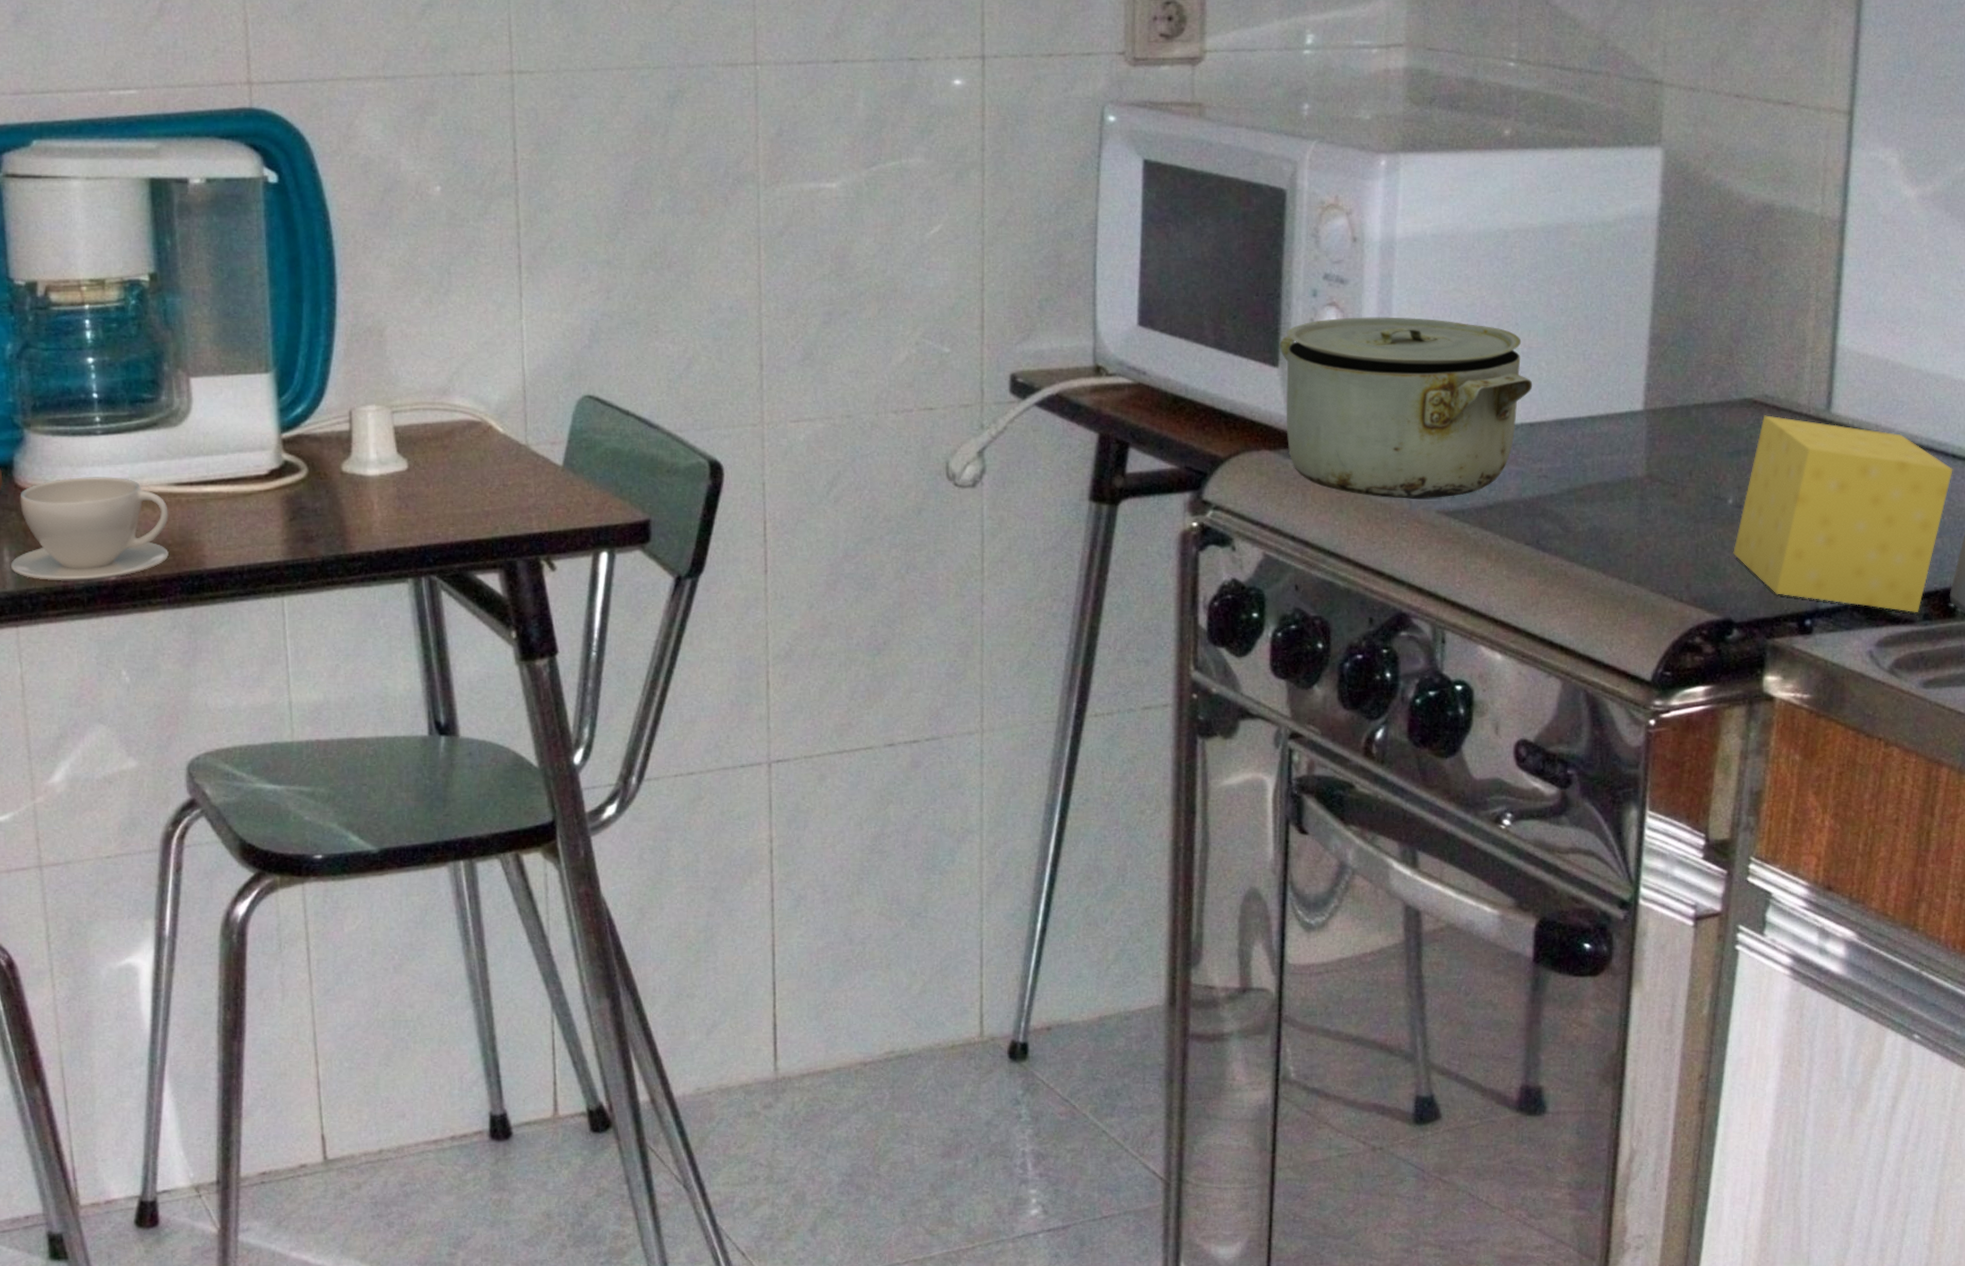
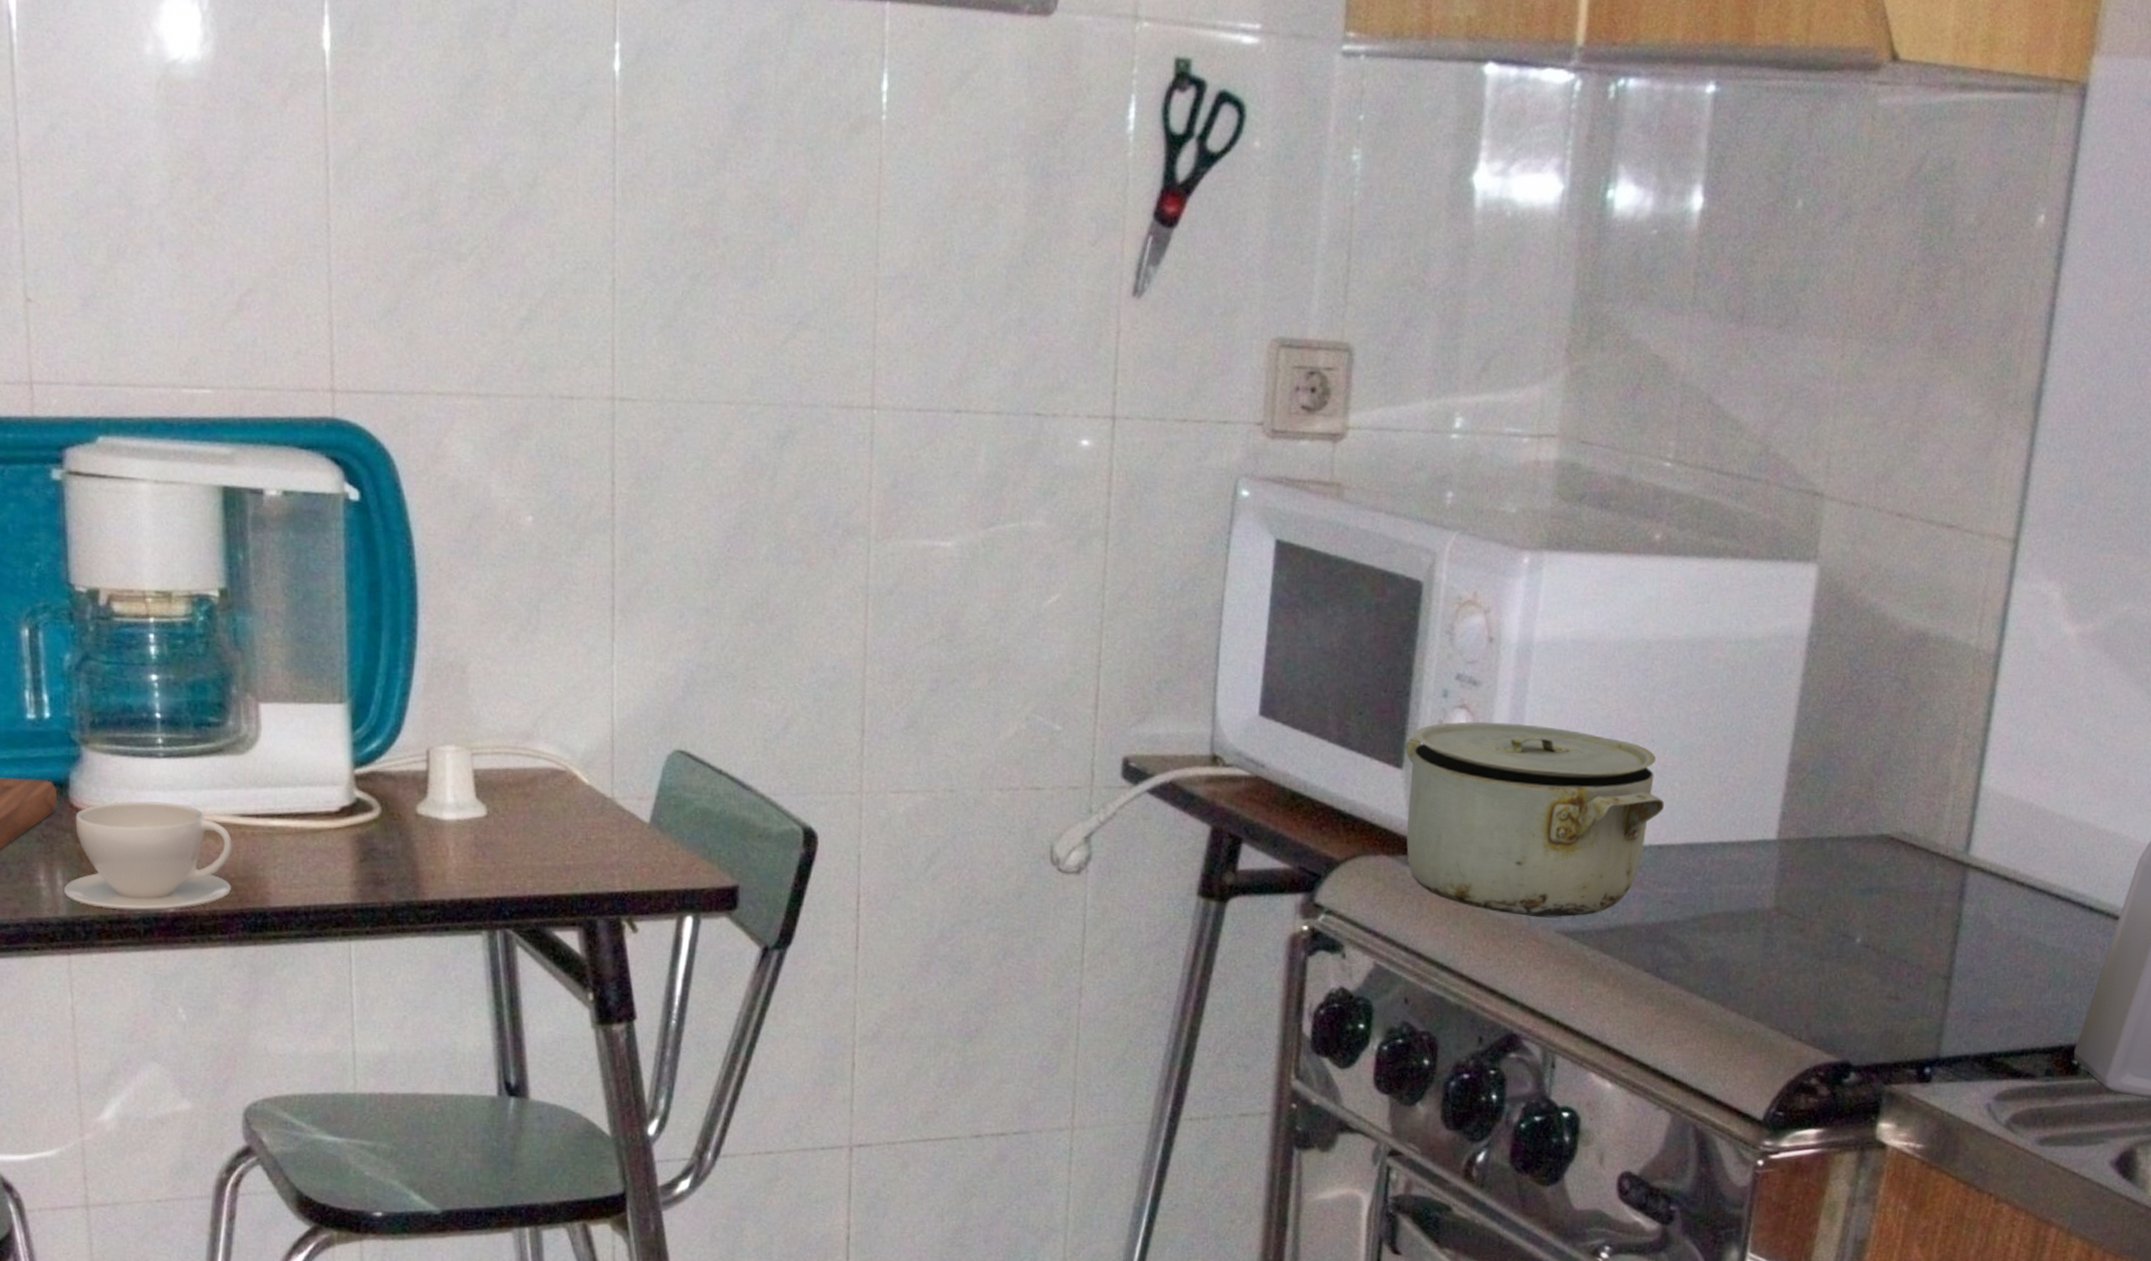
sponge: present [1733,415,1953,612] -> none [1857,853,2089,1067]

